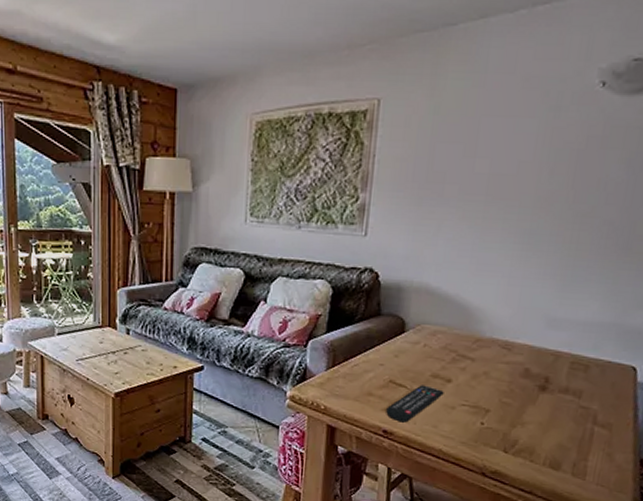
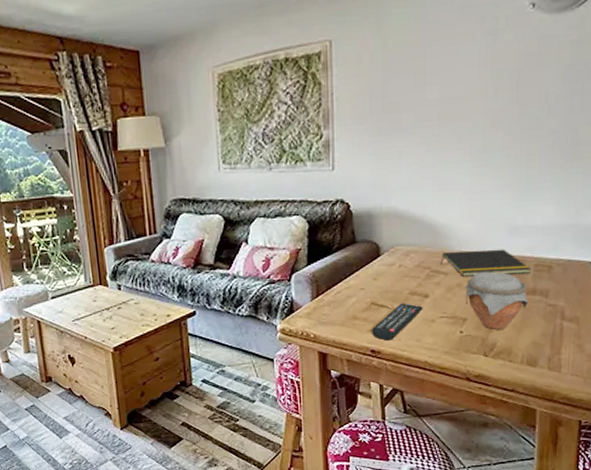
notepad: none [469,336,566,370] -> present [441,249,531,276]
jar: none [491,362,560,426] -> present [465,271,528,330]

